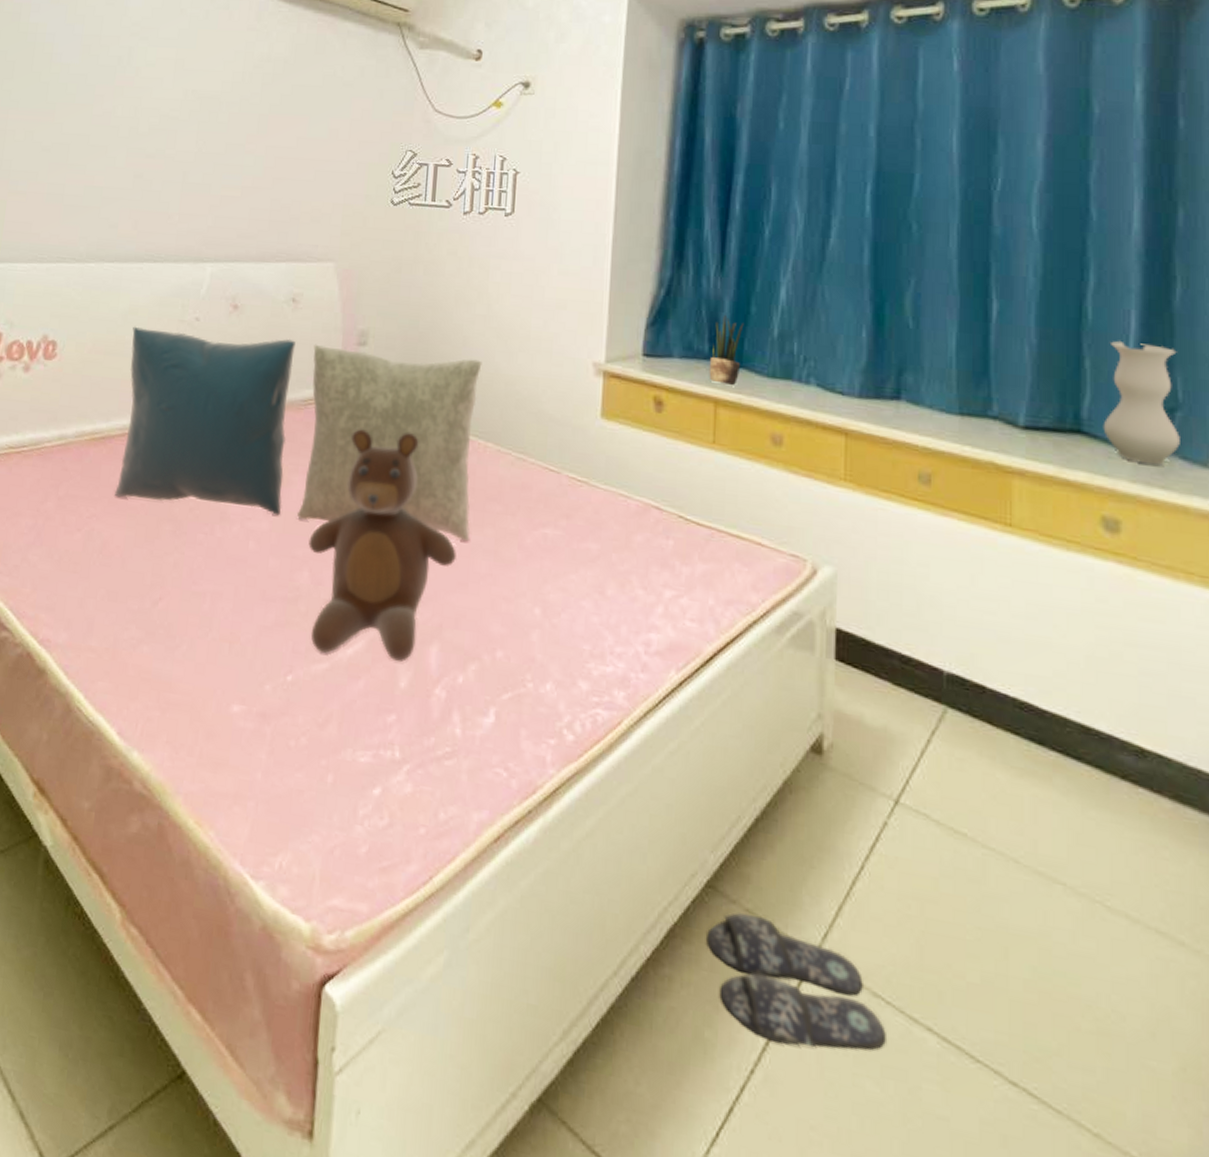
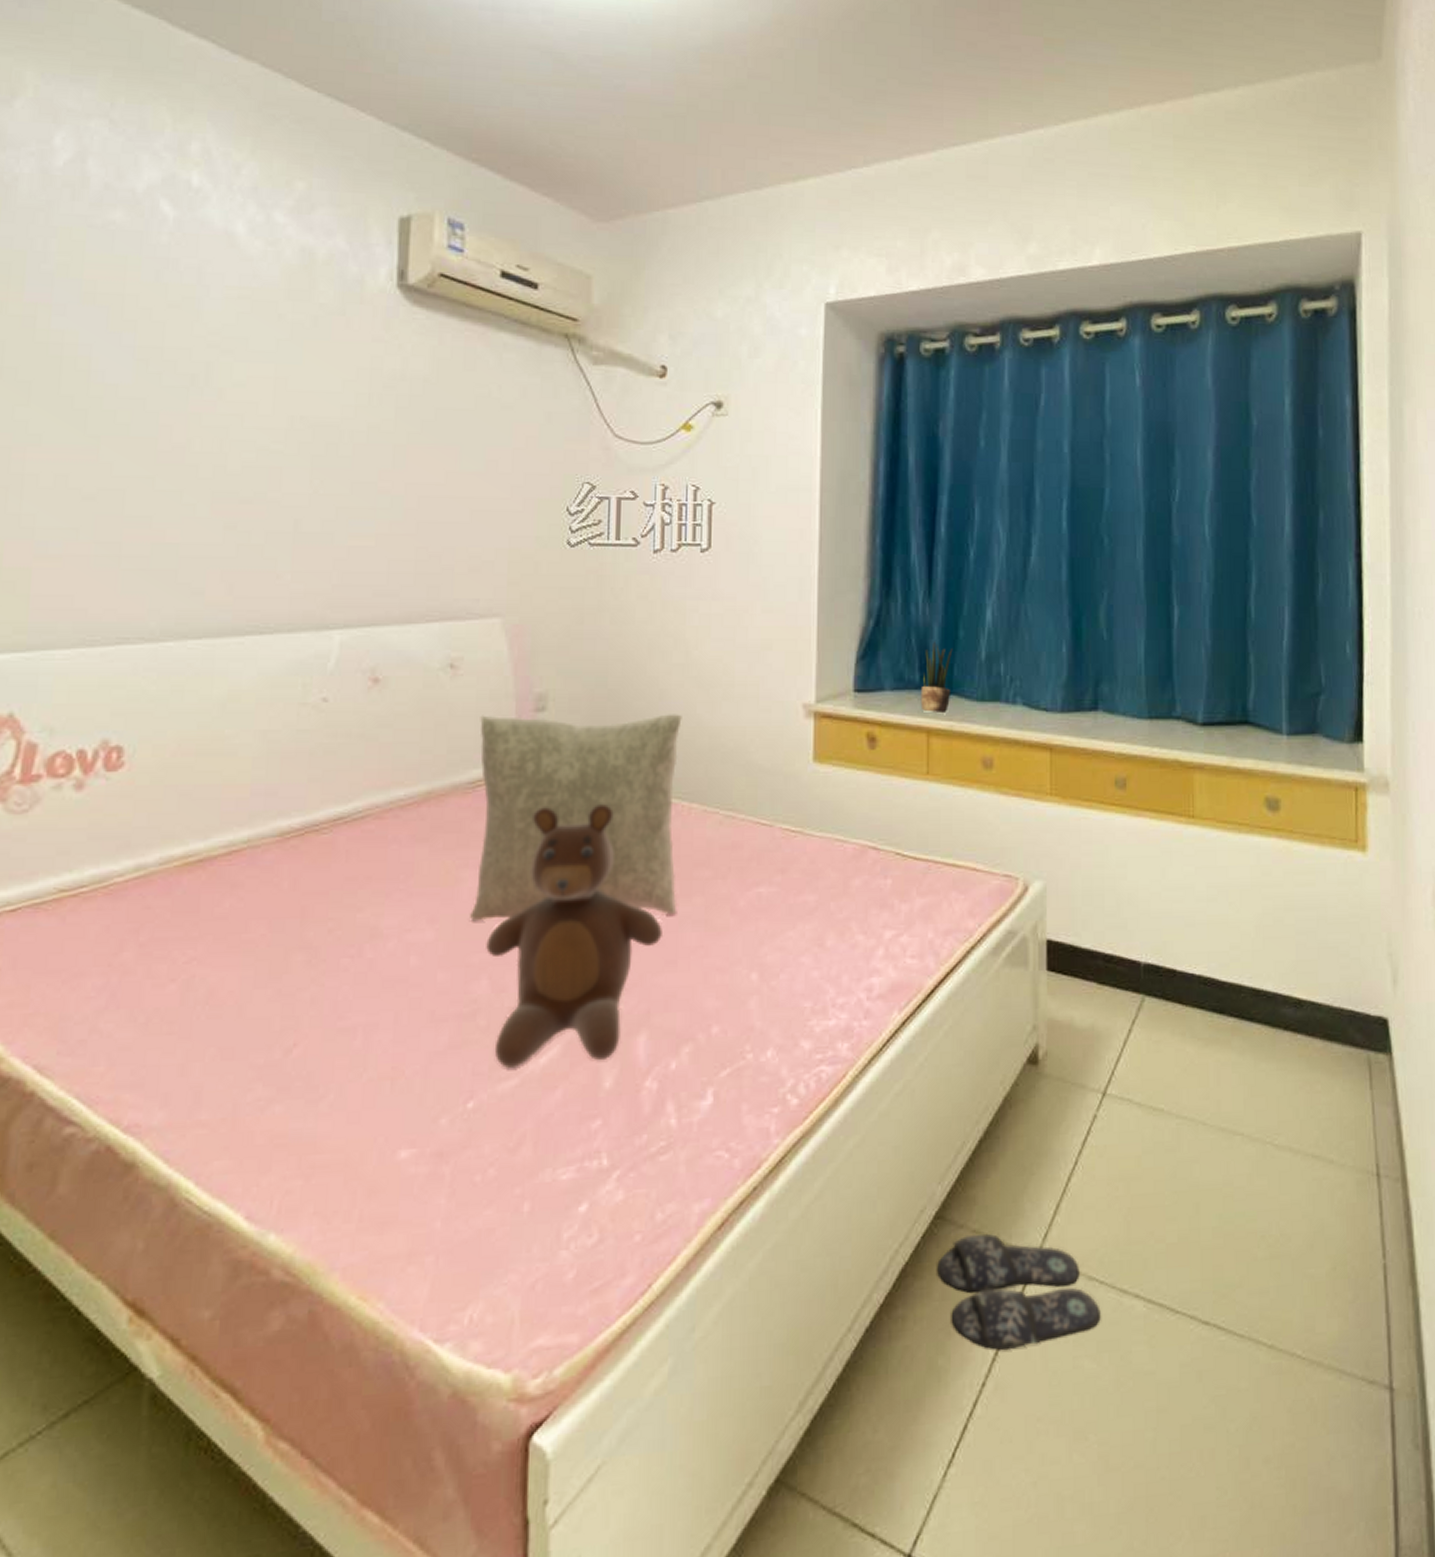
pillow: present [115,326,295,516] -> none [222,712,457,931]
vase: present [1103,340,1180,465] -> none [1265,635,1324,745]

